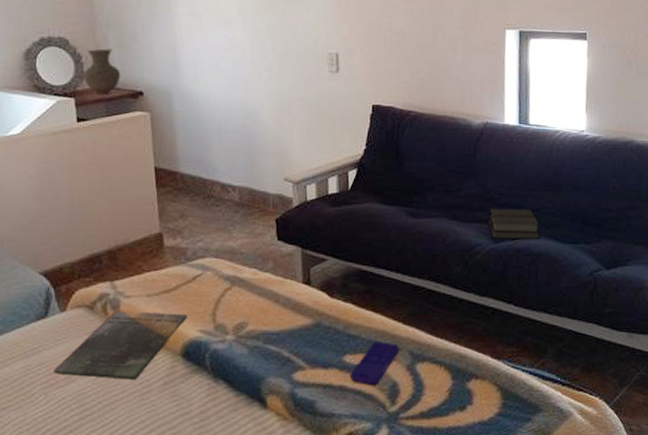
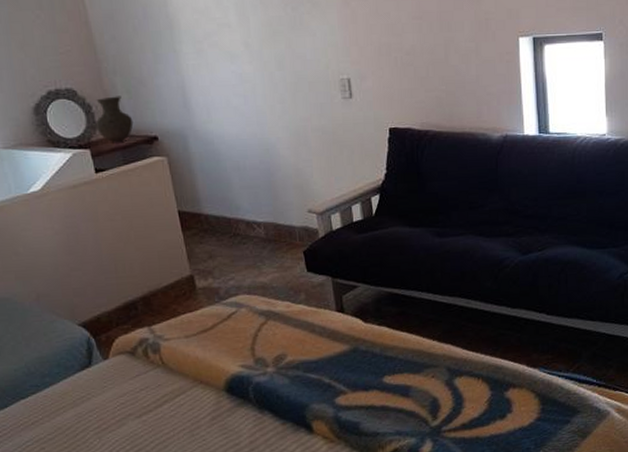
magazine: present [54,311,188,379] -> none [104,351,227,419]
mobile phone: present [350,340,399,387] -> none [390,360,436,404]
book: present [487,208,541,240] -> none [514,218,569,251]

